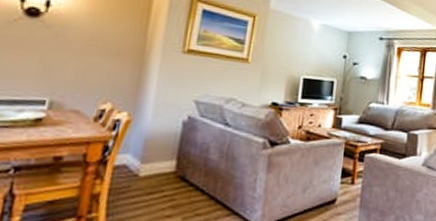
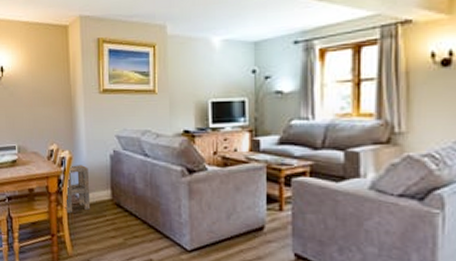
side table: none [106,129,151,189] -> present [65,165,91,214]

